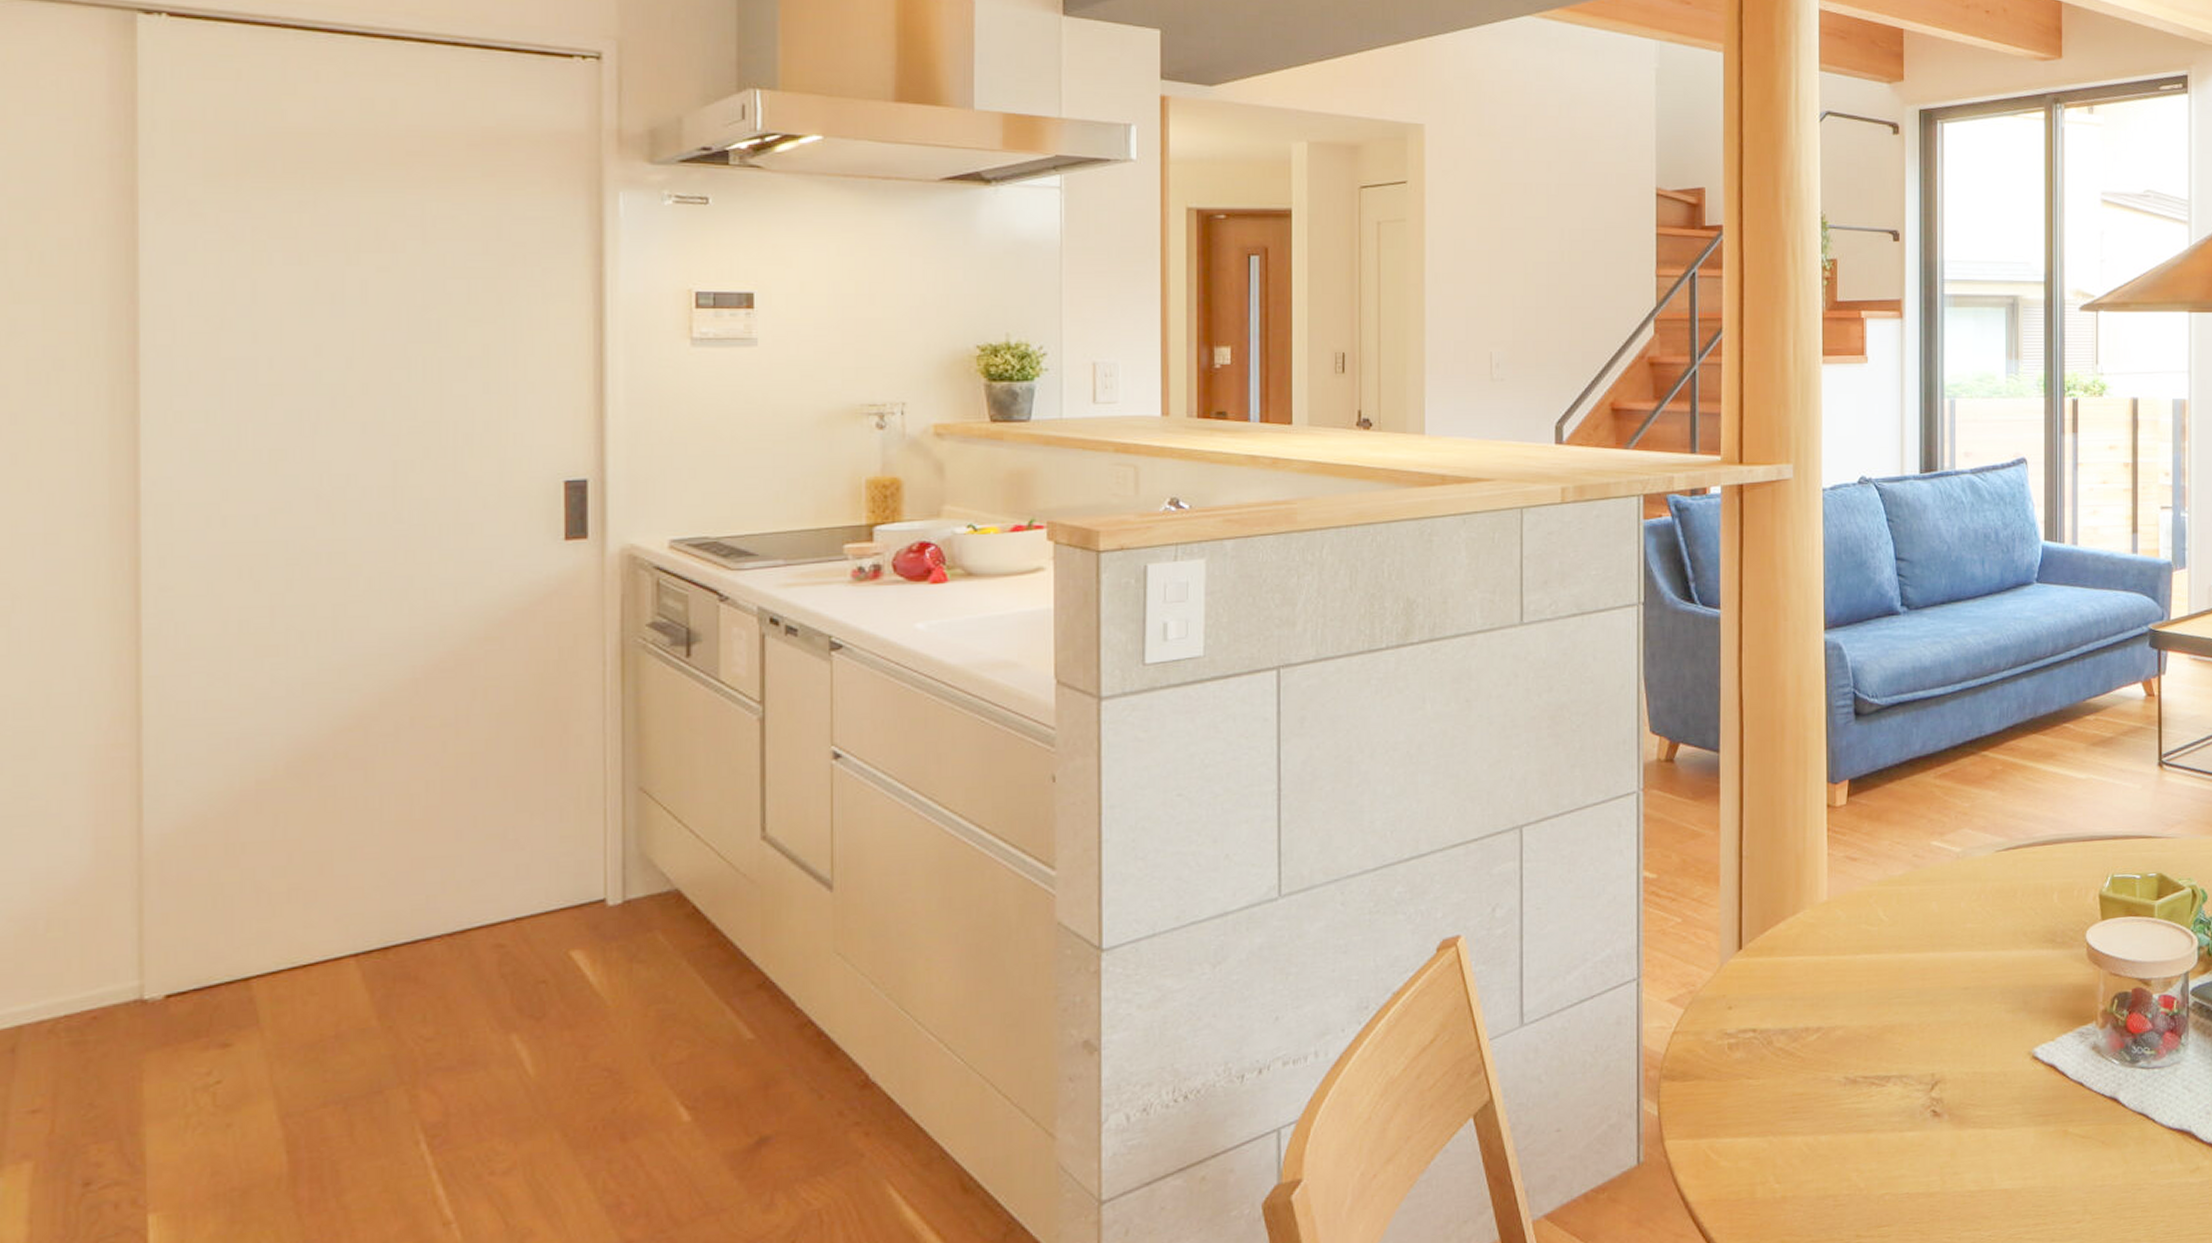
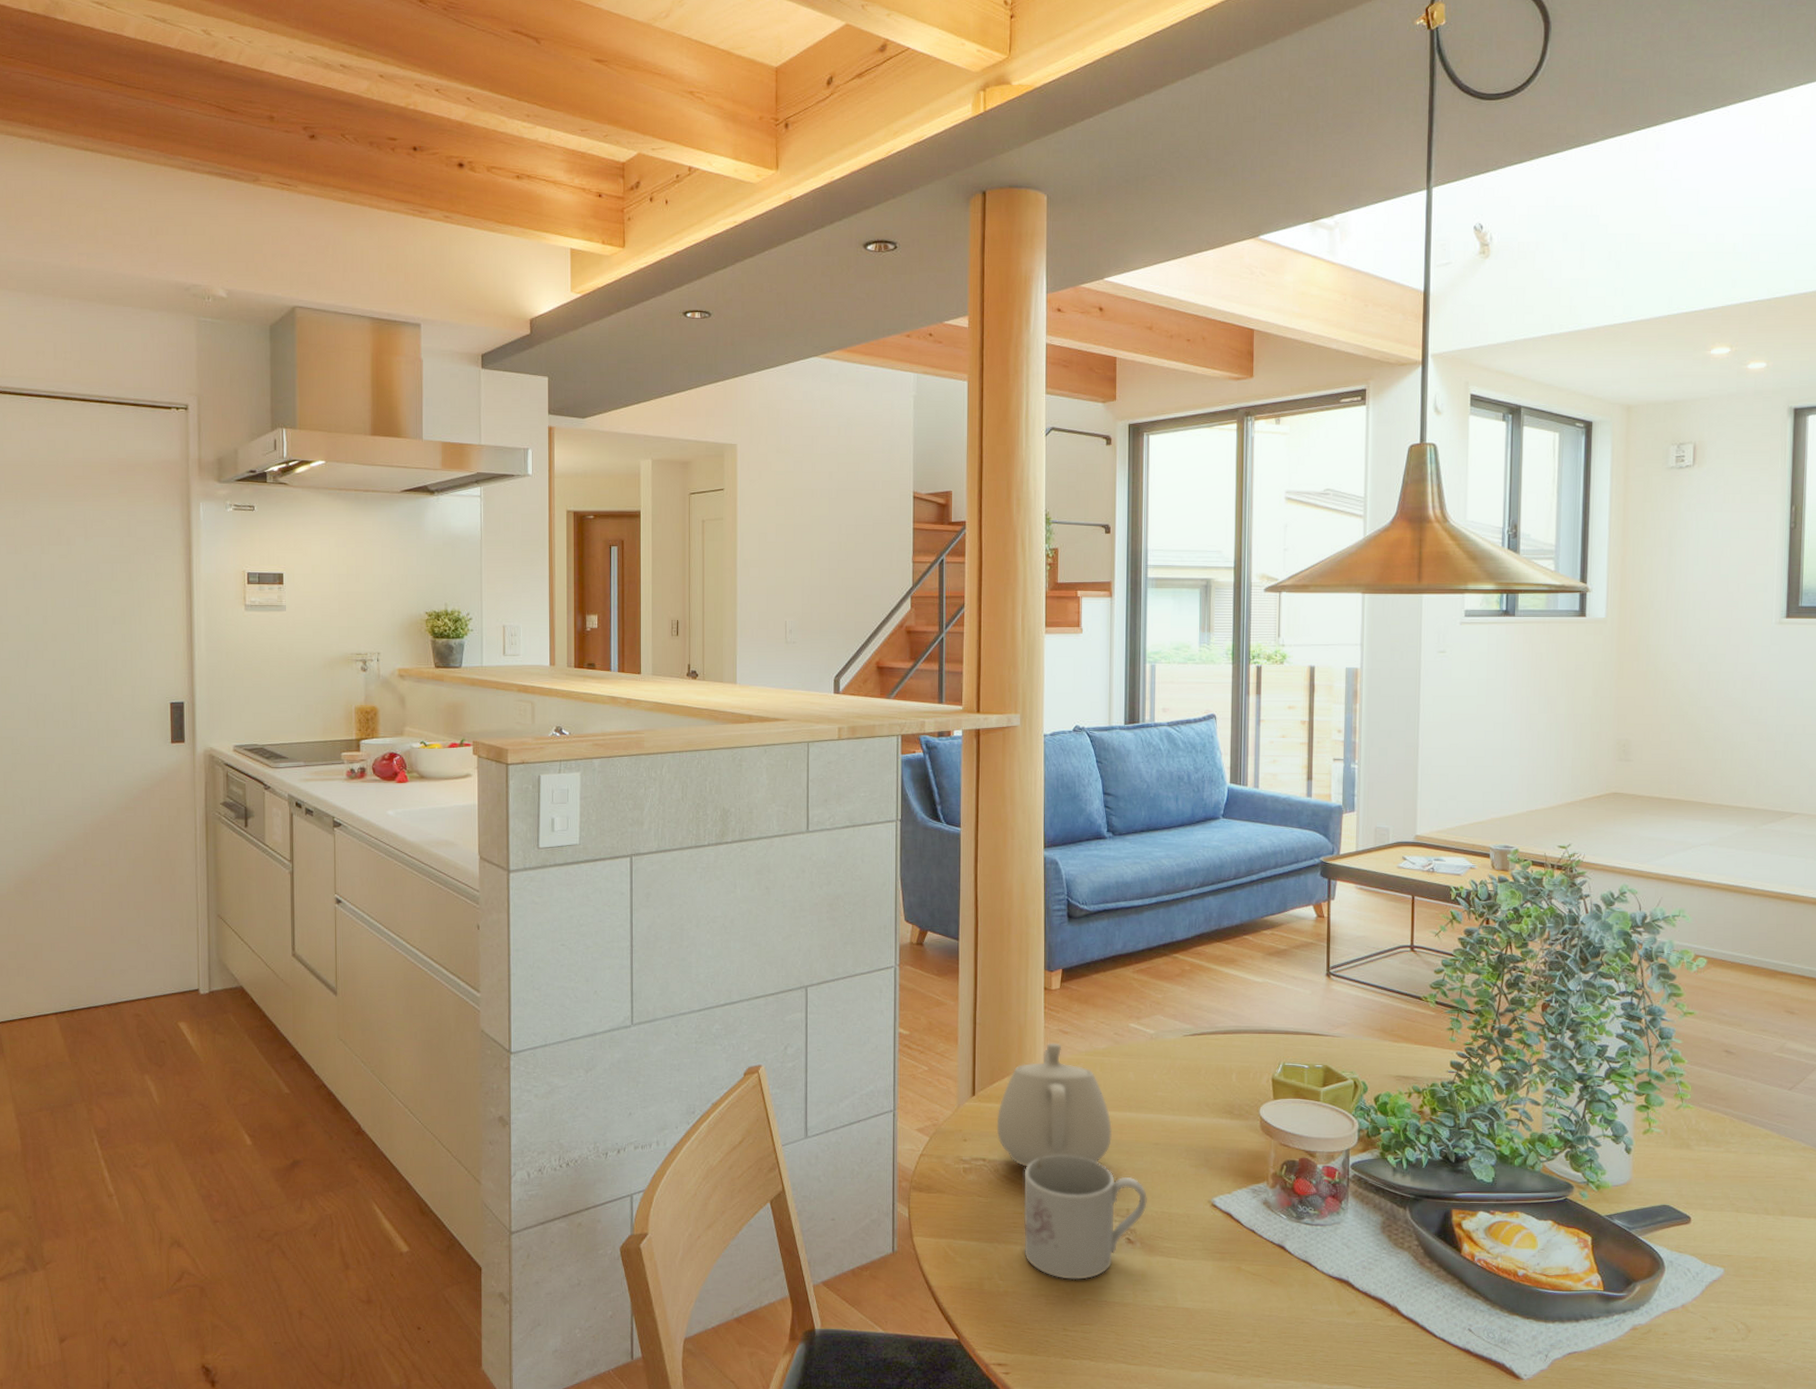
teapot: none [1769,873,1913,1034] -> present [996,1042,1113,1167]
mug: none [1804,1013,1956,1172] -> present [1023,1155,1147,1280]

